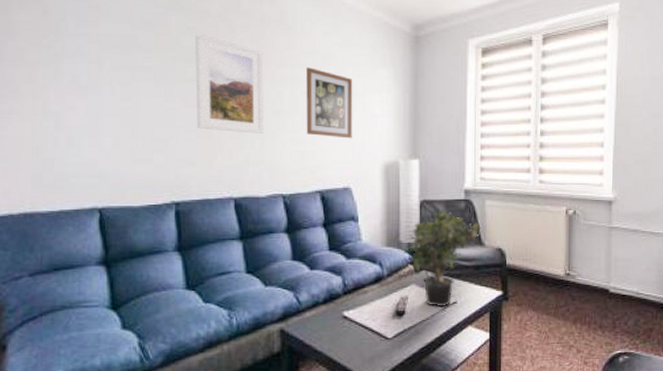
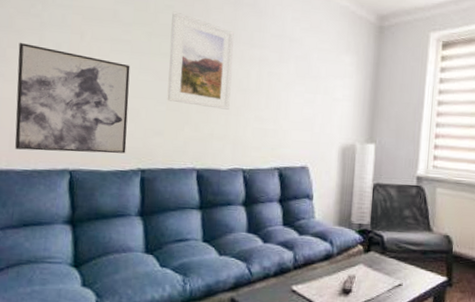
wall art: none [33,76,157,190] -> present [15,42,130,154]
wall art: present [306,67,353,139] -> none [269,49,318,120]
potted plant: present [407,210,482,307] -> none [357,195,431,289]

